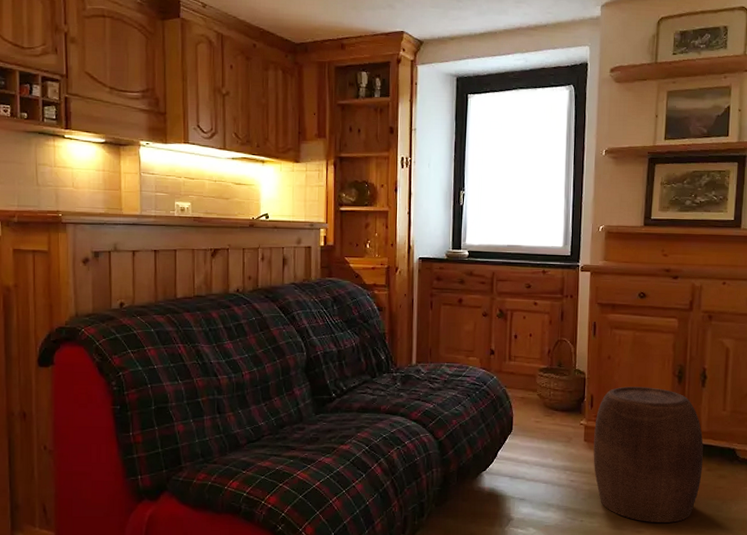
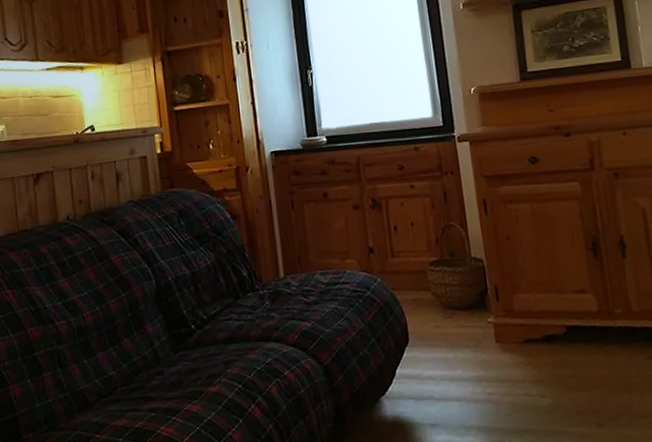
stool: present [593,386,703,523] -> none [504,266,644,434]

